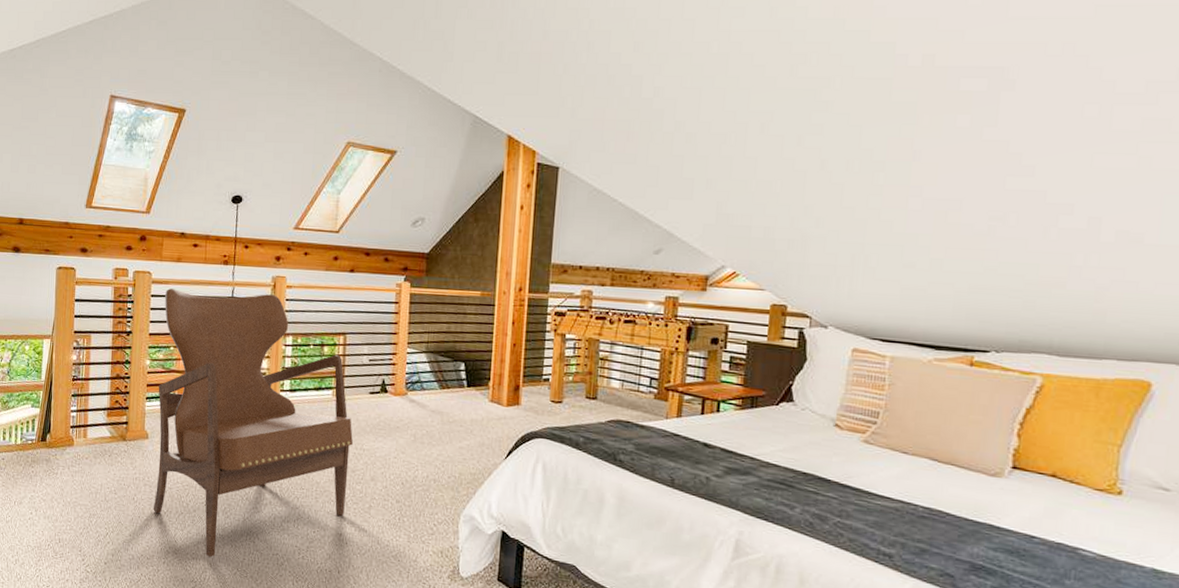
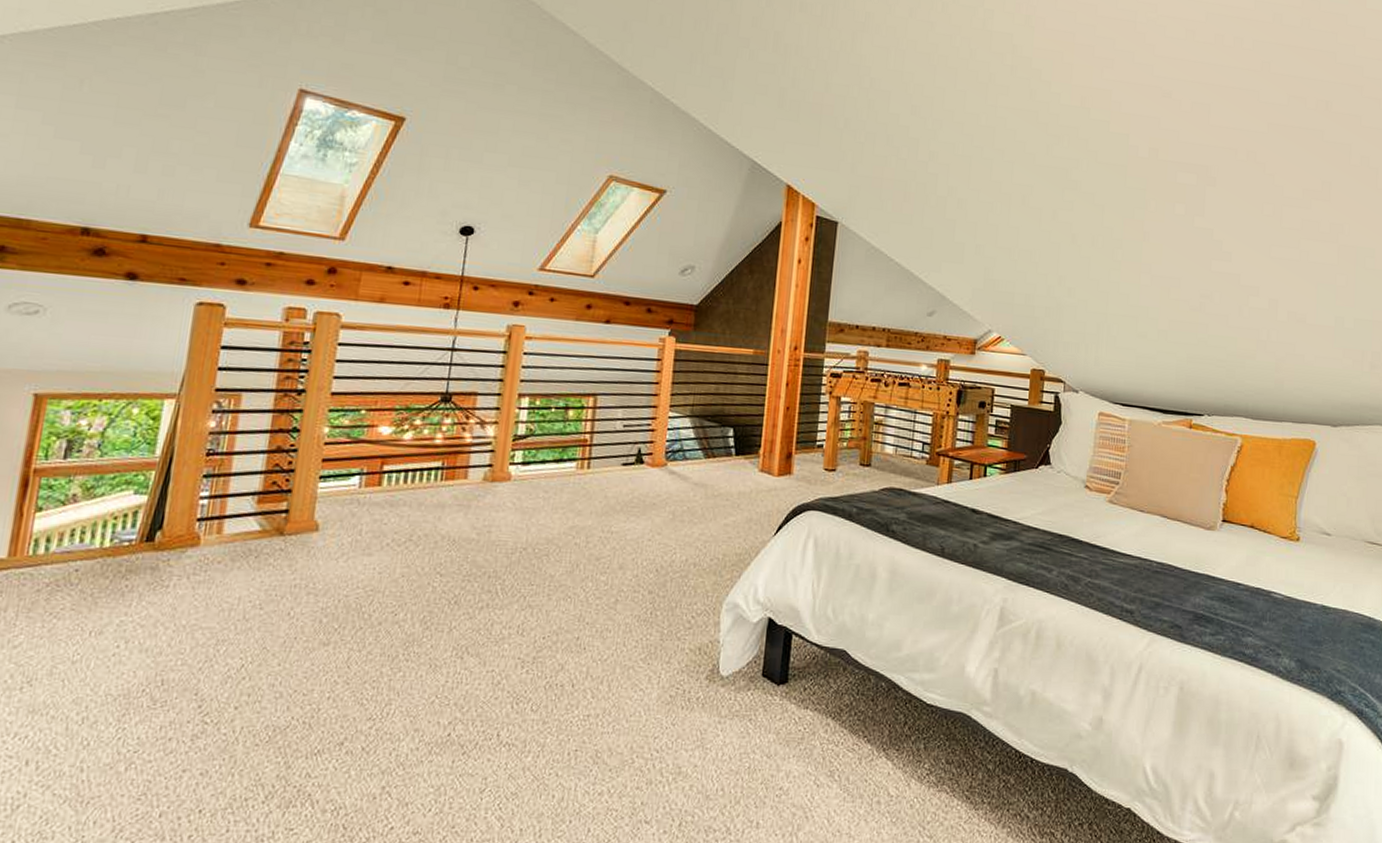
armchair: present [153,288,354,557] -> none [317,335,600,684]

